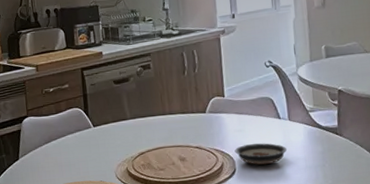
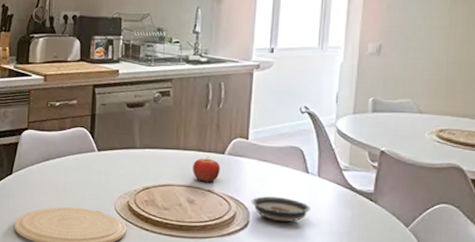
fruit: none [179,117,204,140] -> present [193,156,220,182]

